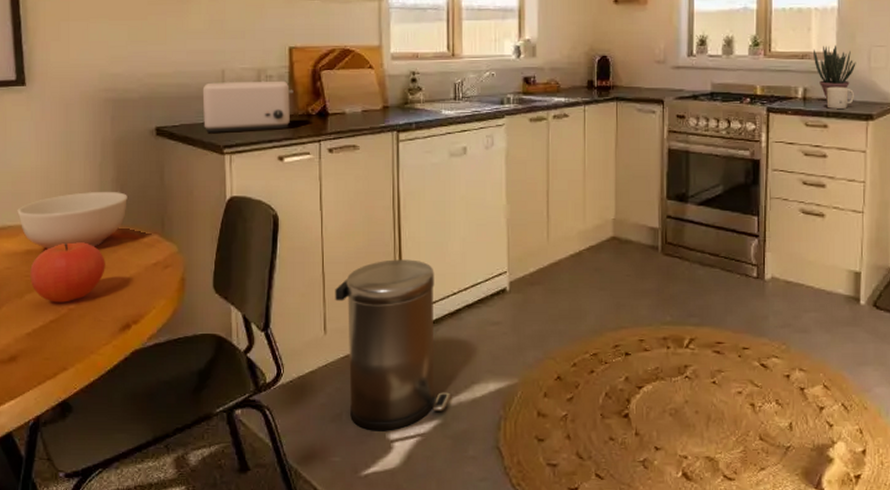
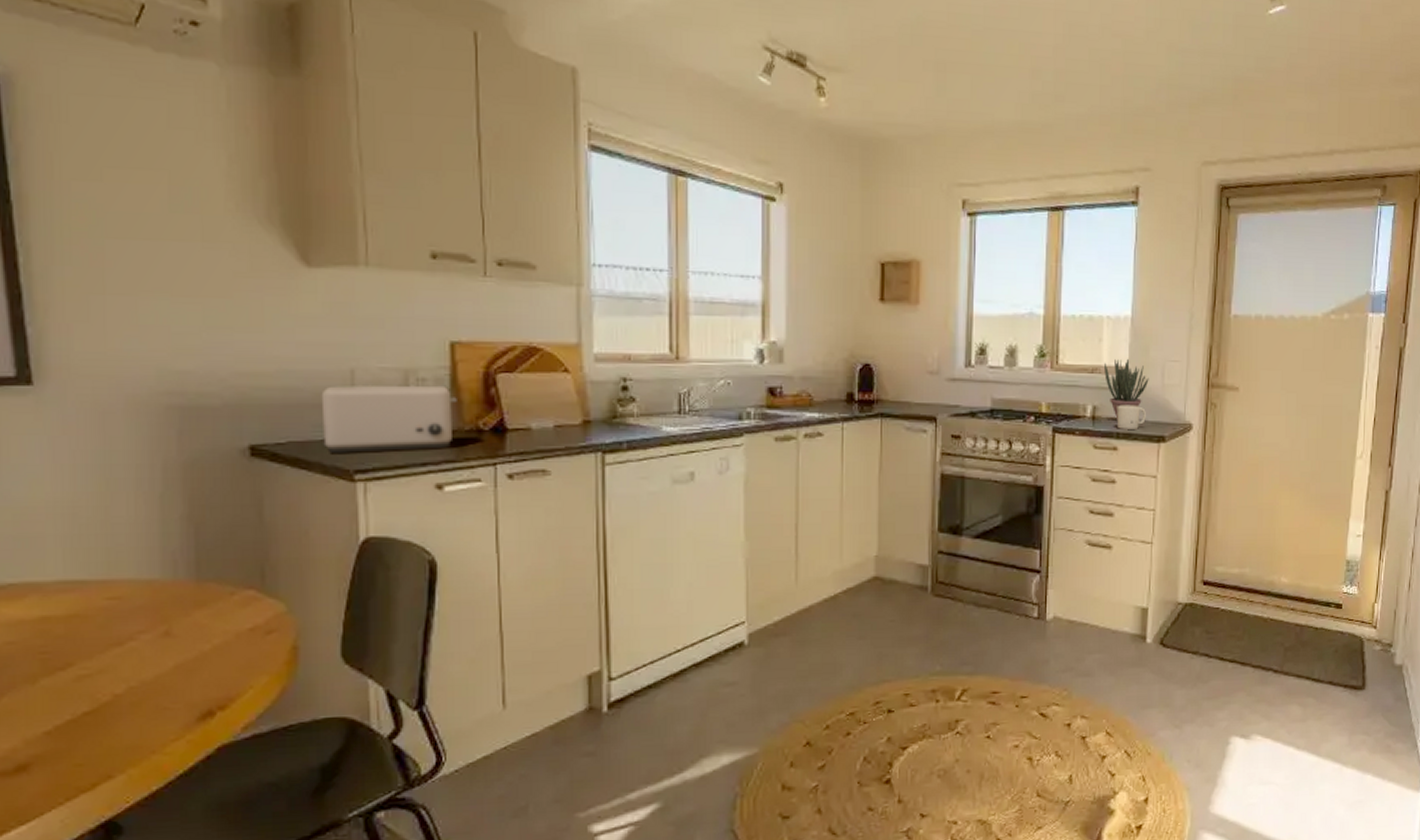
bowl: present [17,191,127,250] -> none [23,532,206,615]
fruit: present [30,242,105,303] -> none [48,603,173,687]
pedal bin: present [335,259,451,431] -> none [518,611,674,824]

